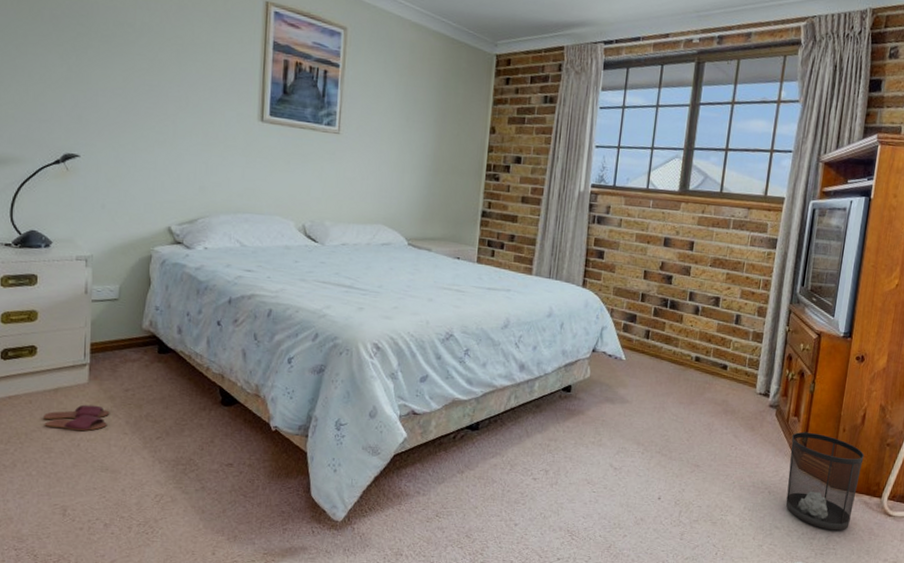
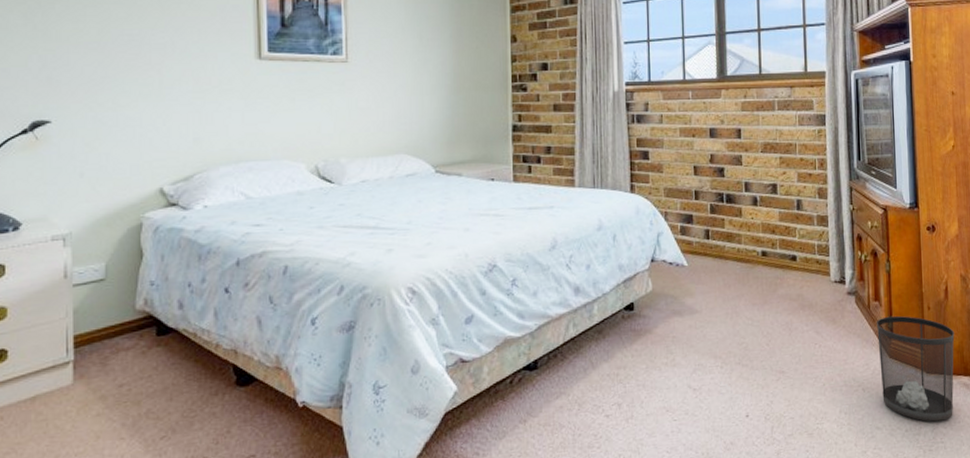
slippers: present [44,404,109,431] -> none [19,409,100,446]

